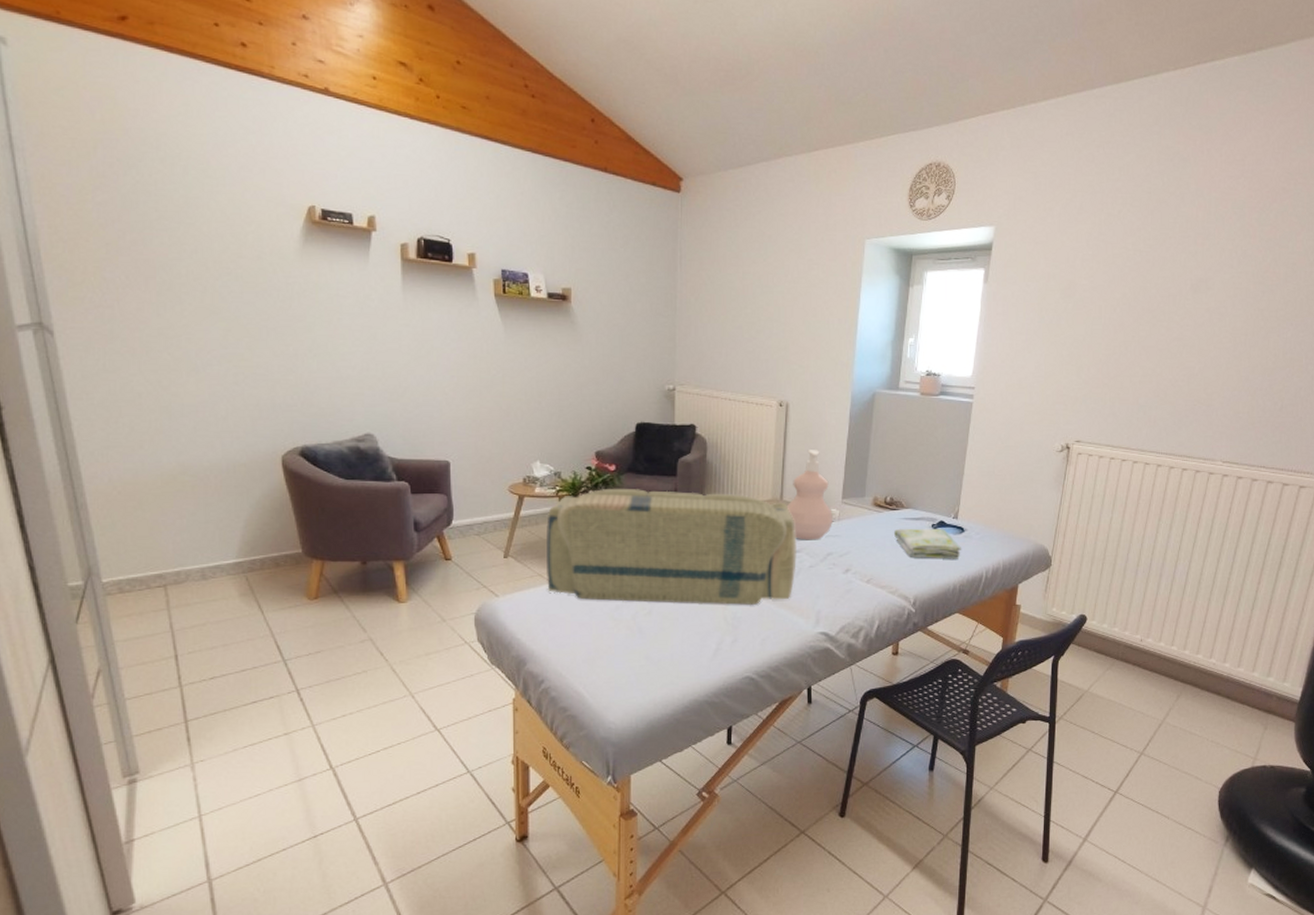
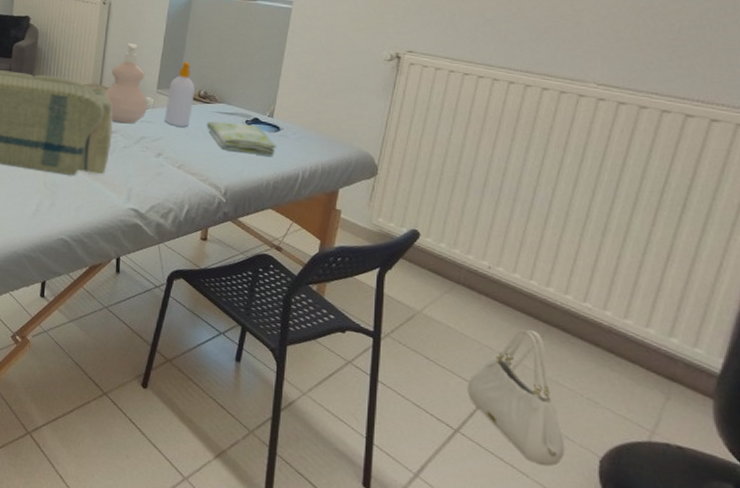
soap bottle: none [852,467,881,539] -> present [165,62,195,128]
handbag: none [1124,690,1196,806] -> present [467,329,566,467]

